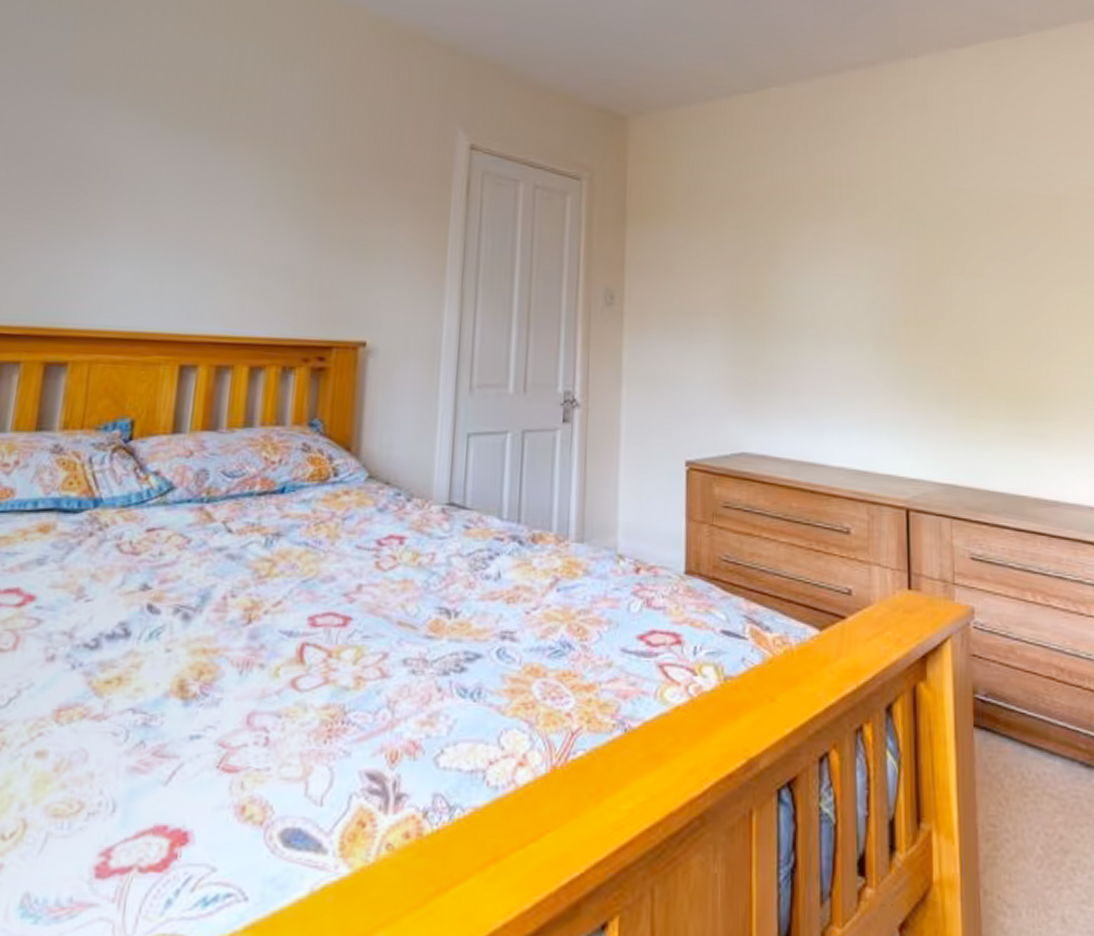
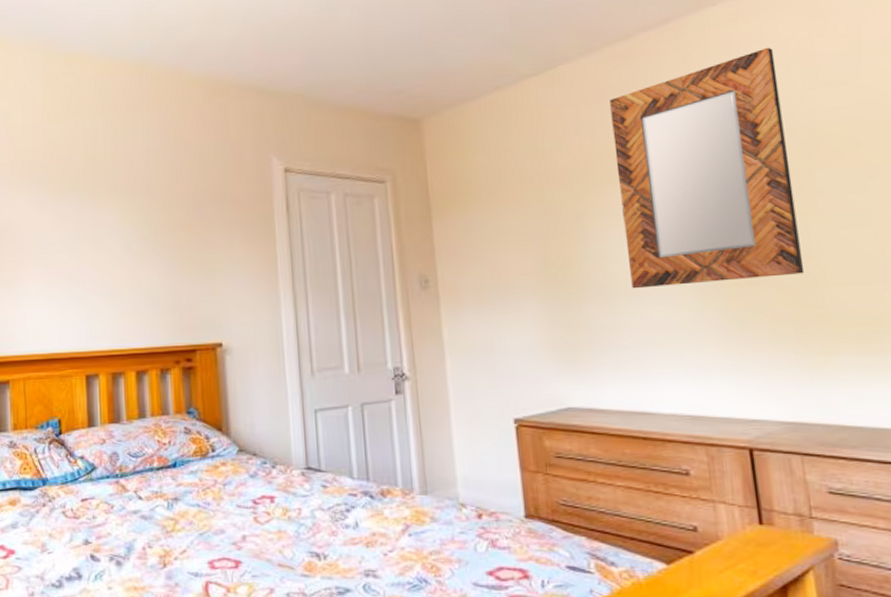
home mirror: none [814,107,969,335] -> present [609,47,805,289]

